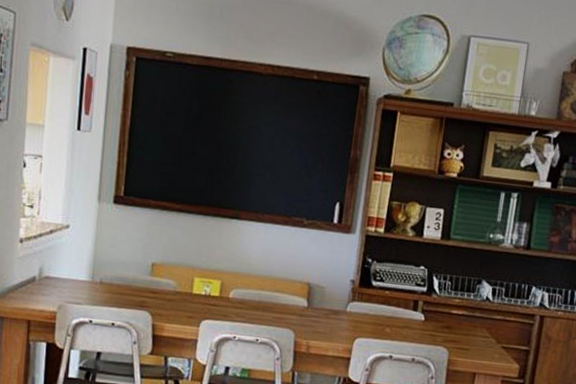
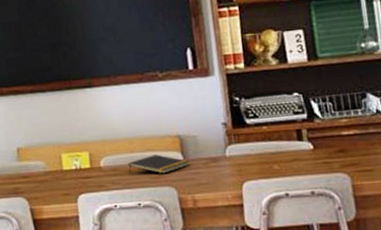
notepad: none [254,296,313,316] -> present [128,154,190,174]

